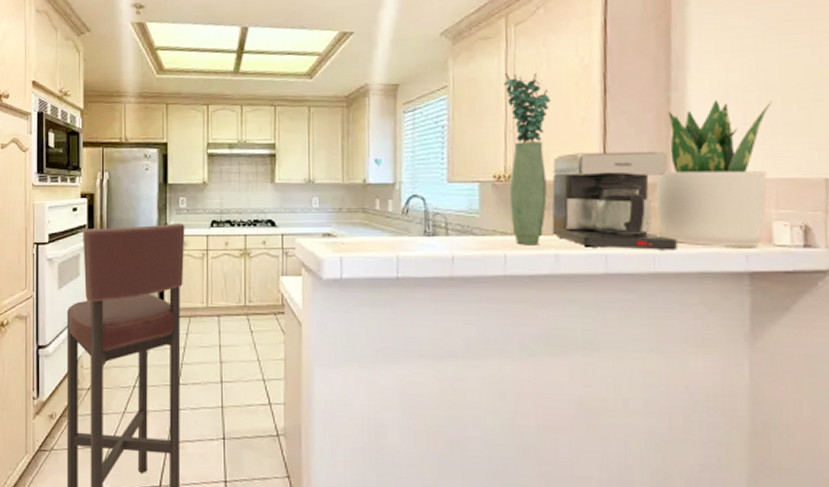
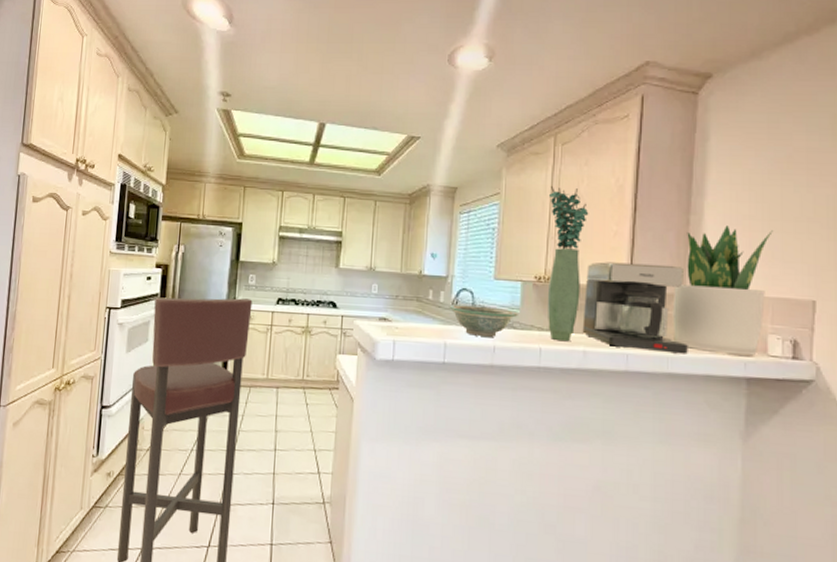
bowl: none [398,213,477,246] -> present [449,304,518,337]

